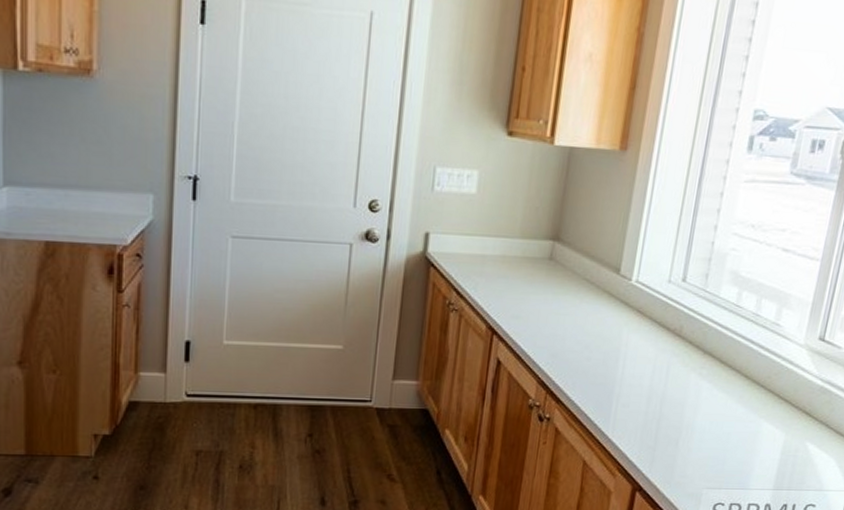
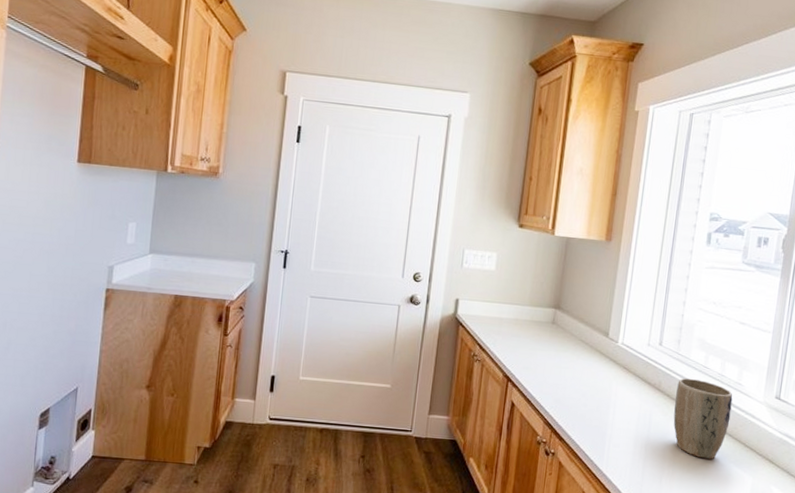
plant pot: none [695,320,769,415] -> present [673,378,733,459]

